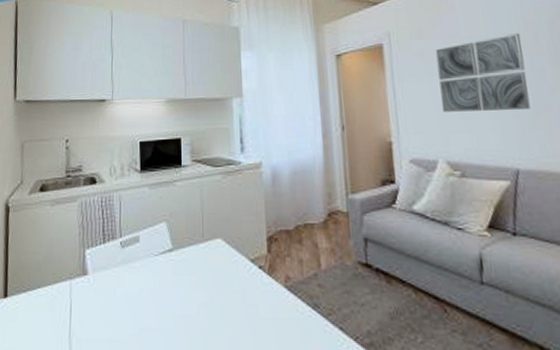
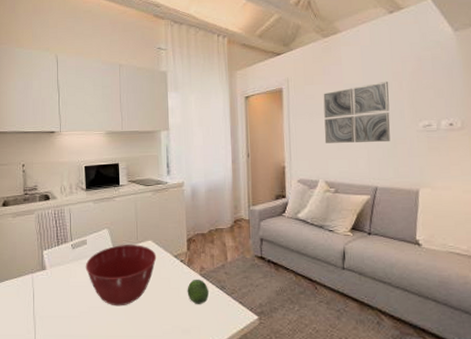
mixing bowl: none [136,244,228,329] -> present [85,245,157,306]
fruit: none [268,292,297,329] -> present [187,279,209,304]

